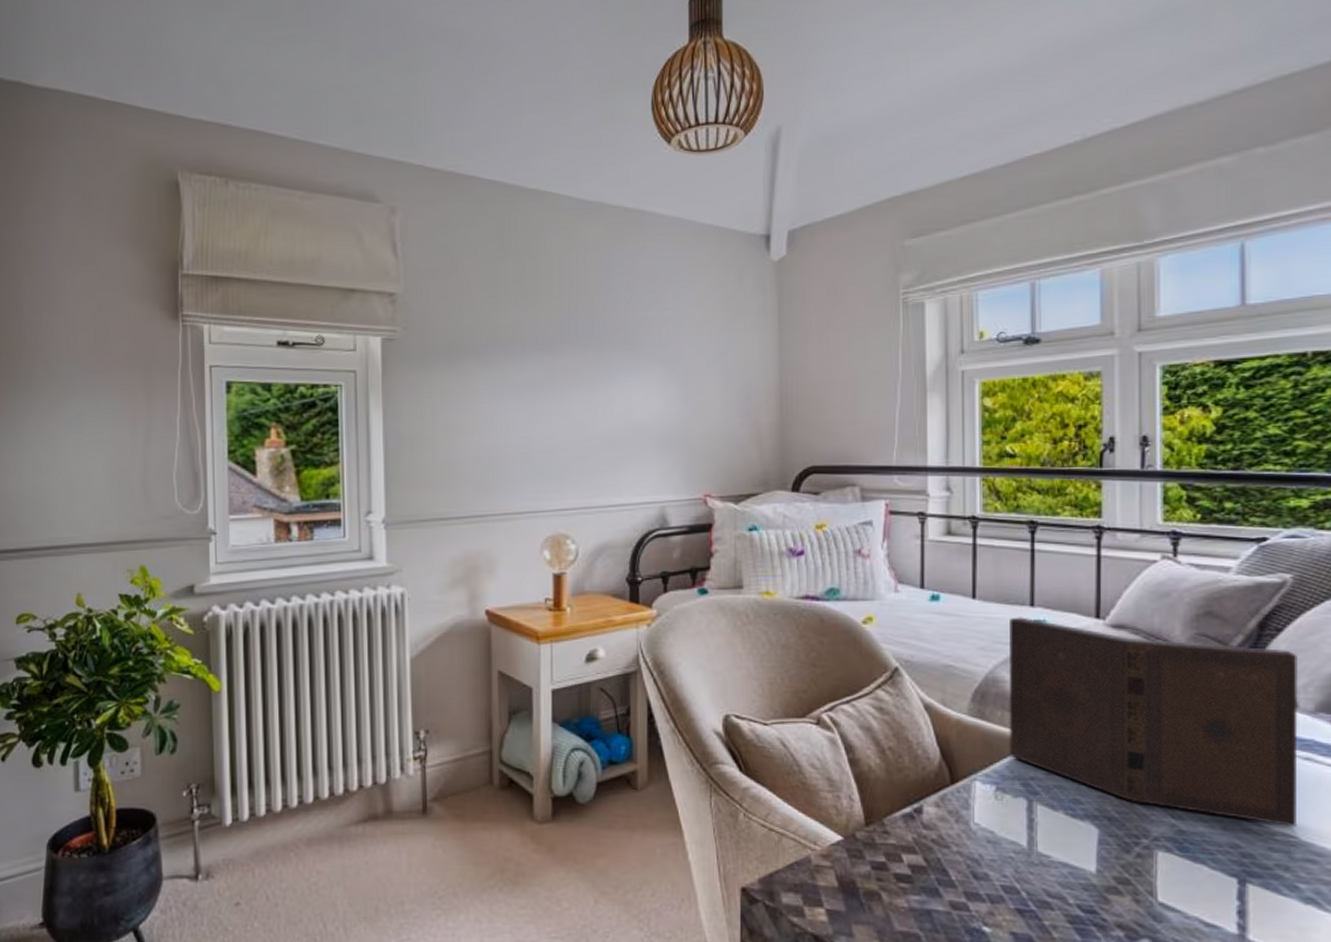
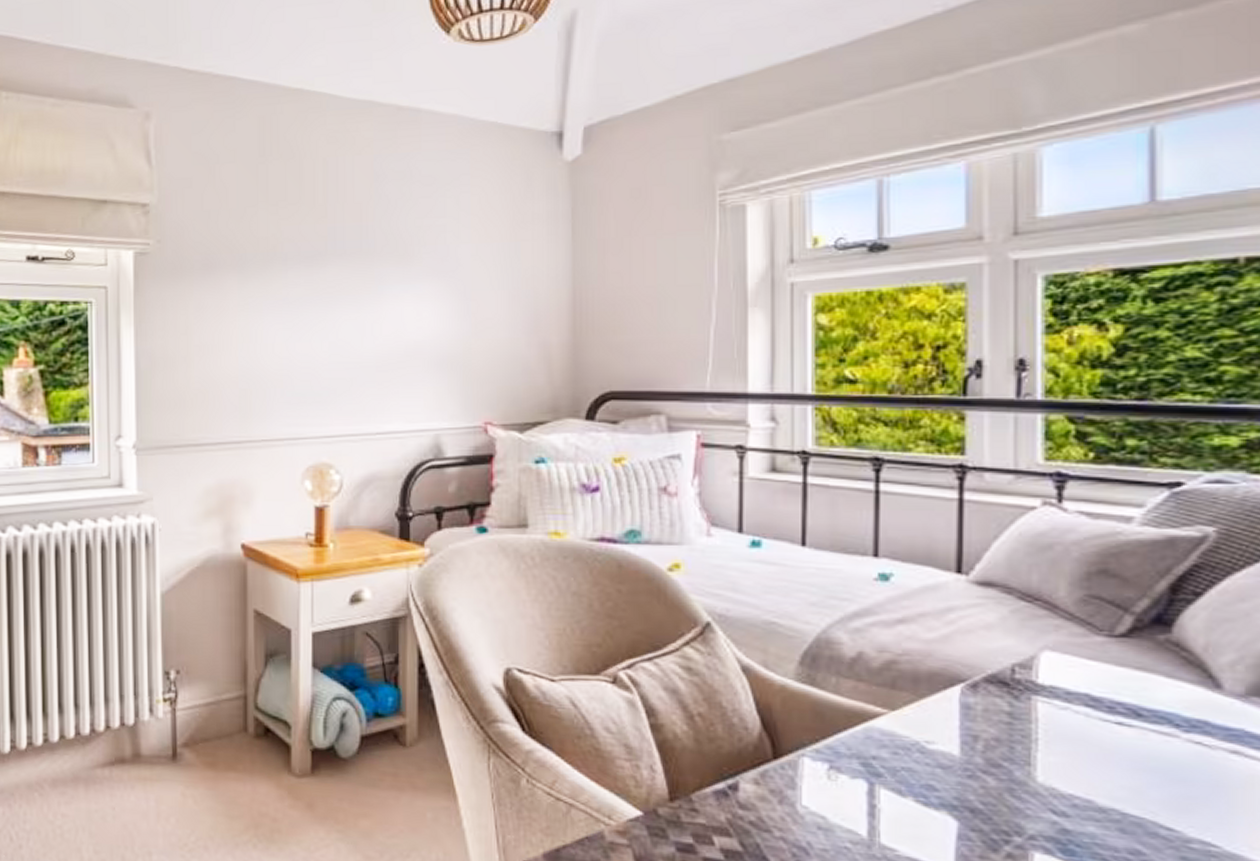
hardback book: present [1009,617,1298,827] -> none [846,569,1222,835]

